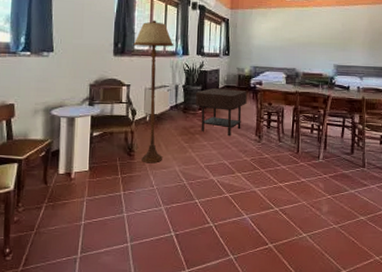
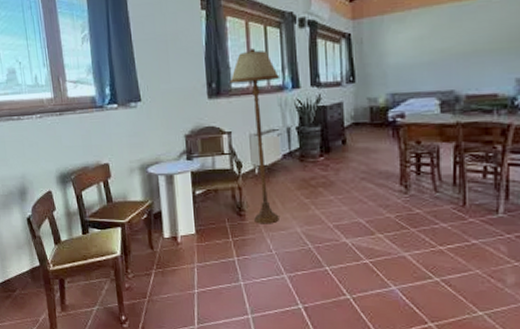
side table: present [195,88,247,137] -> none [313,127,384,188]

